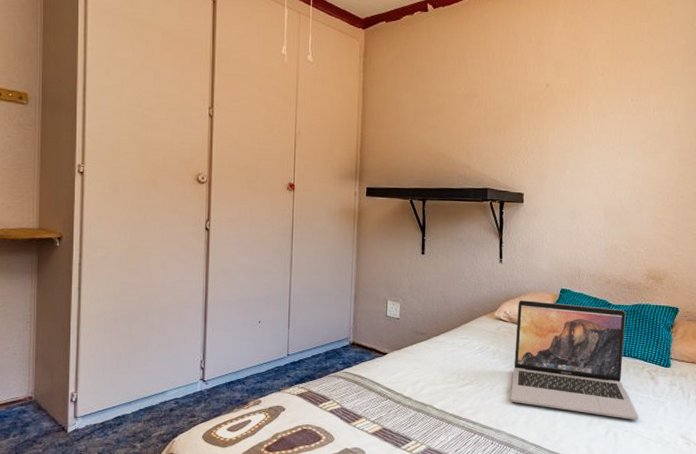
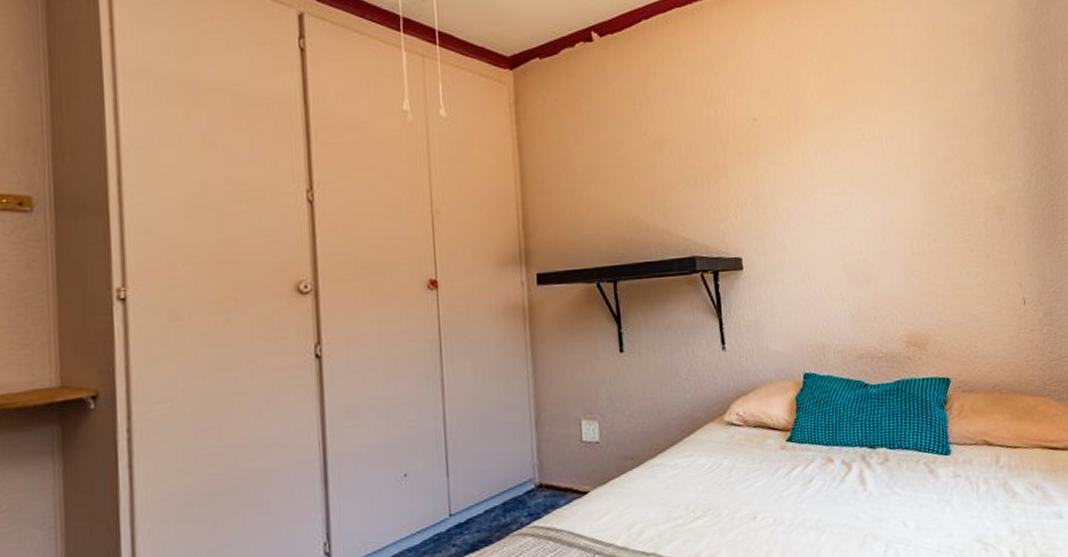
laptop: present [511,300,639,420] -> none [752,389,922,532]

